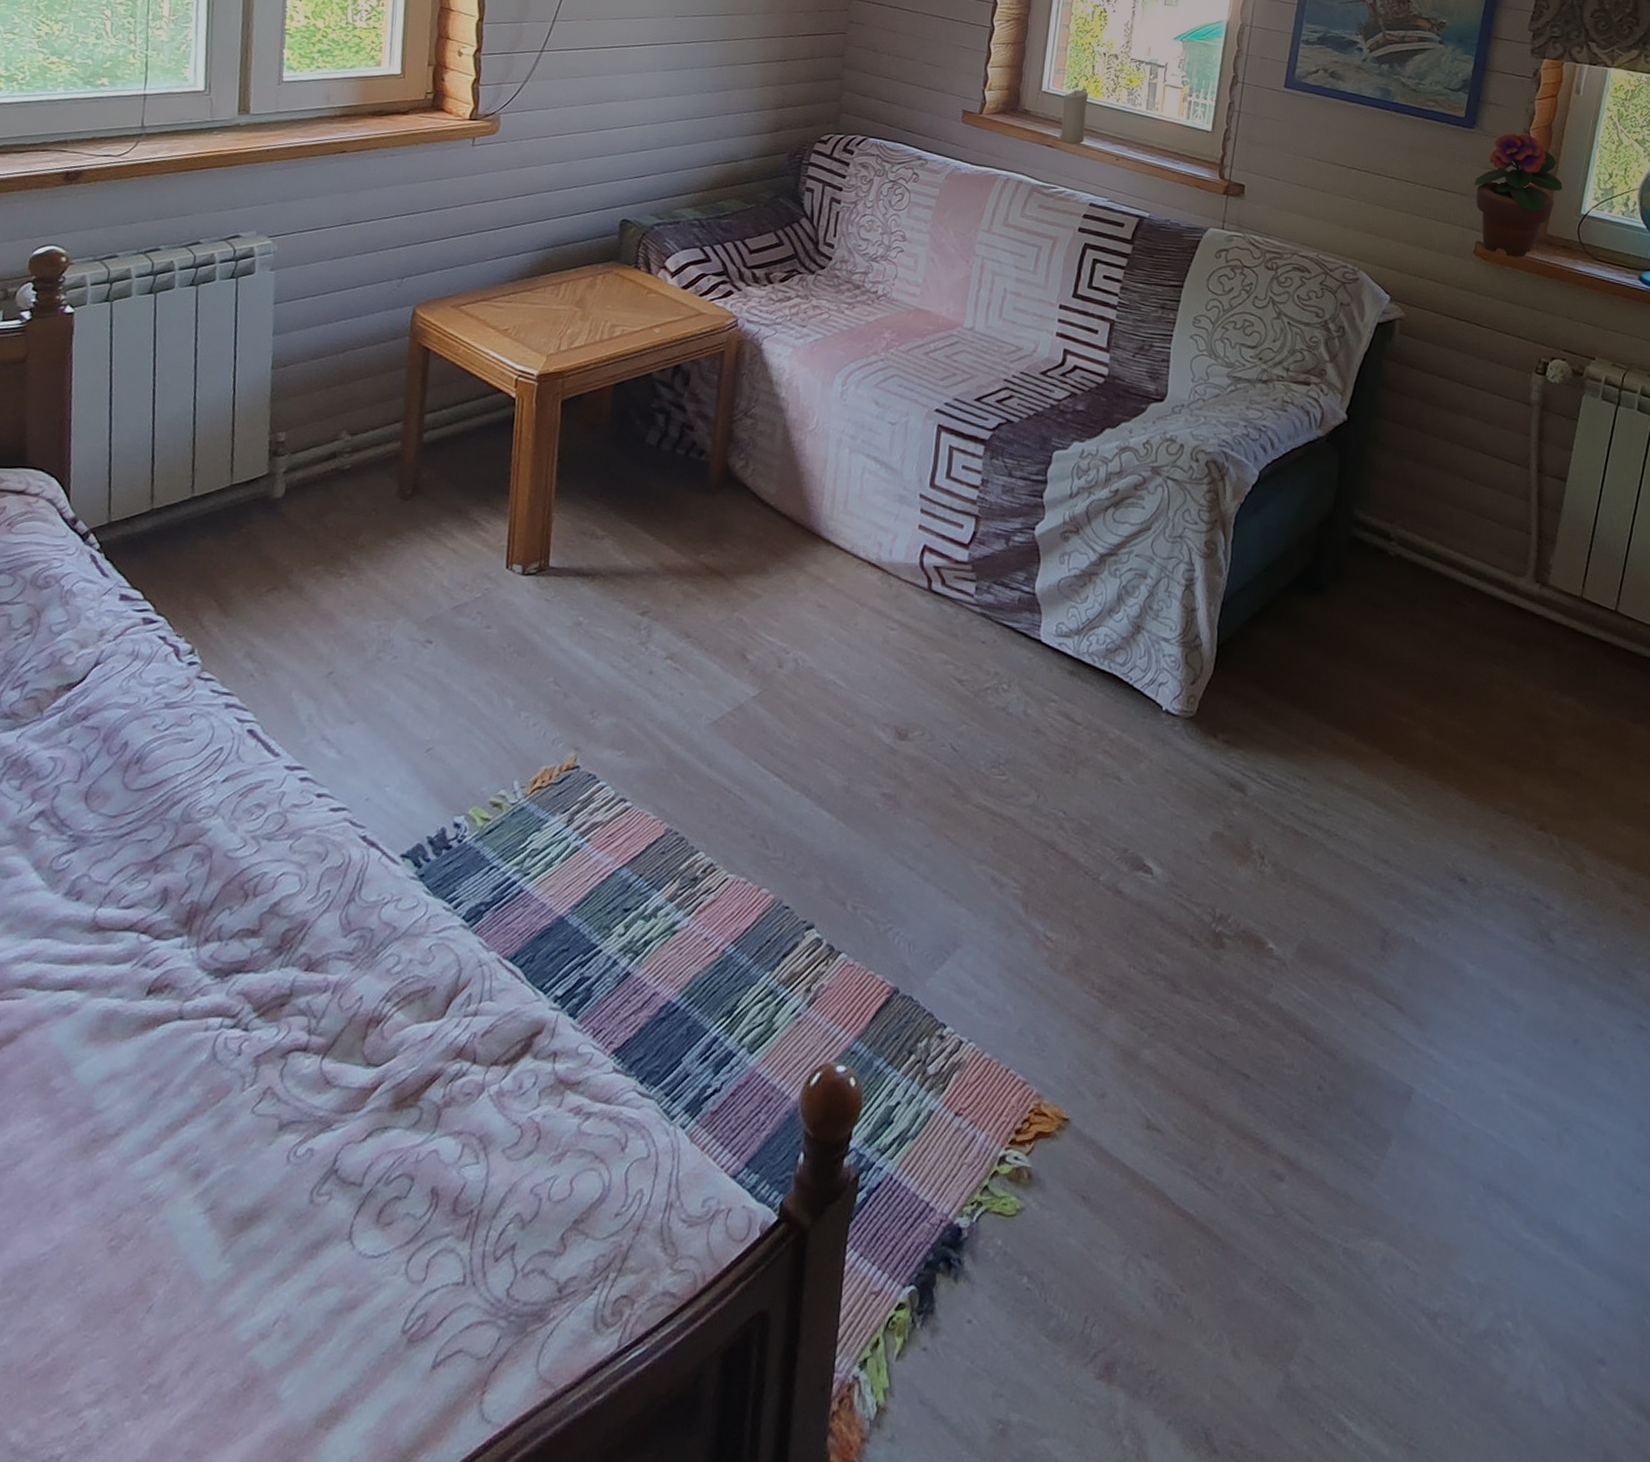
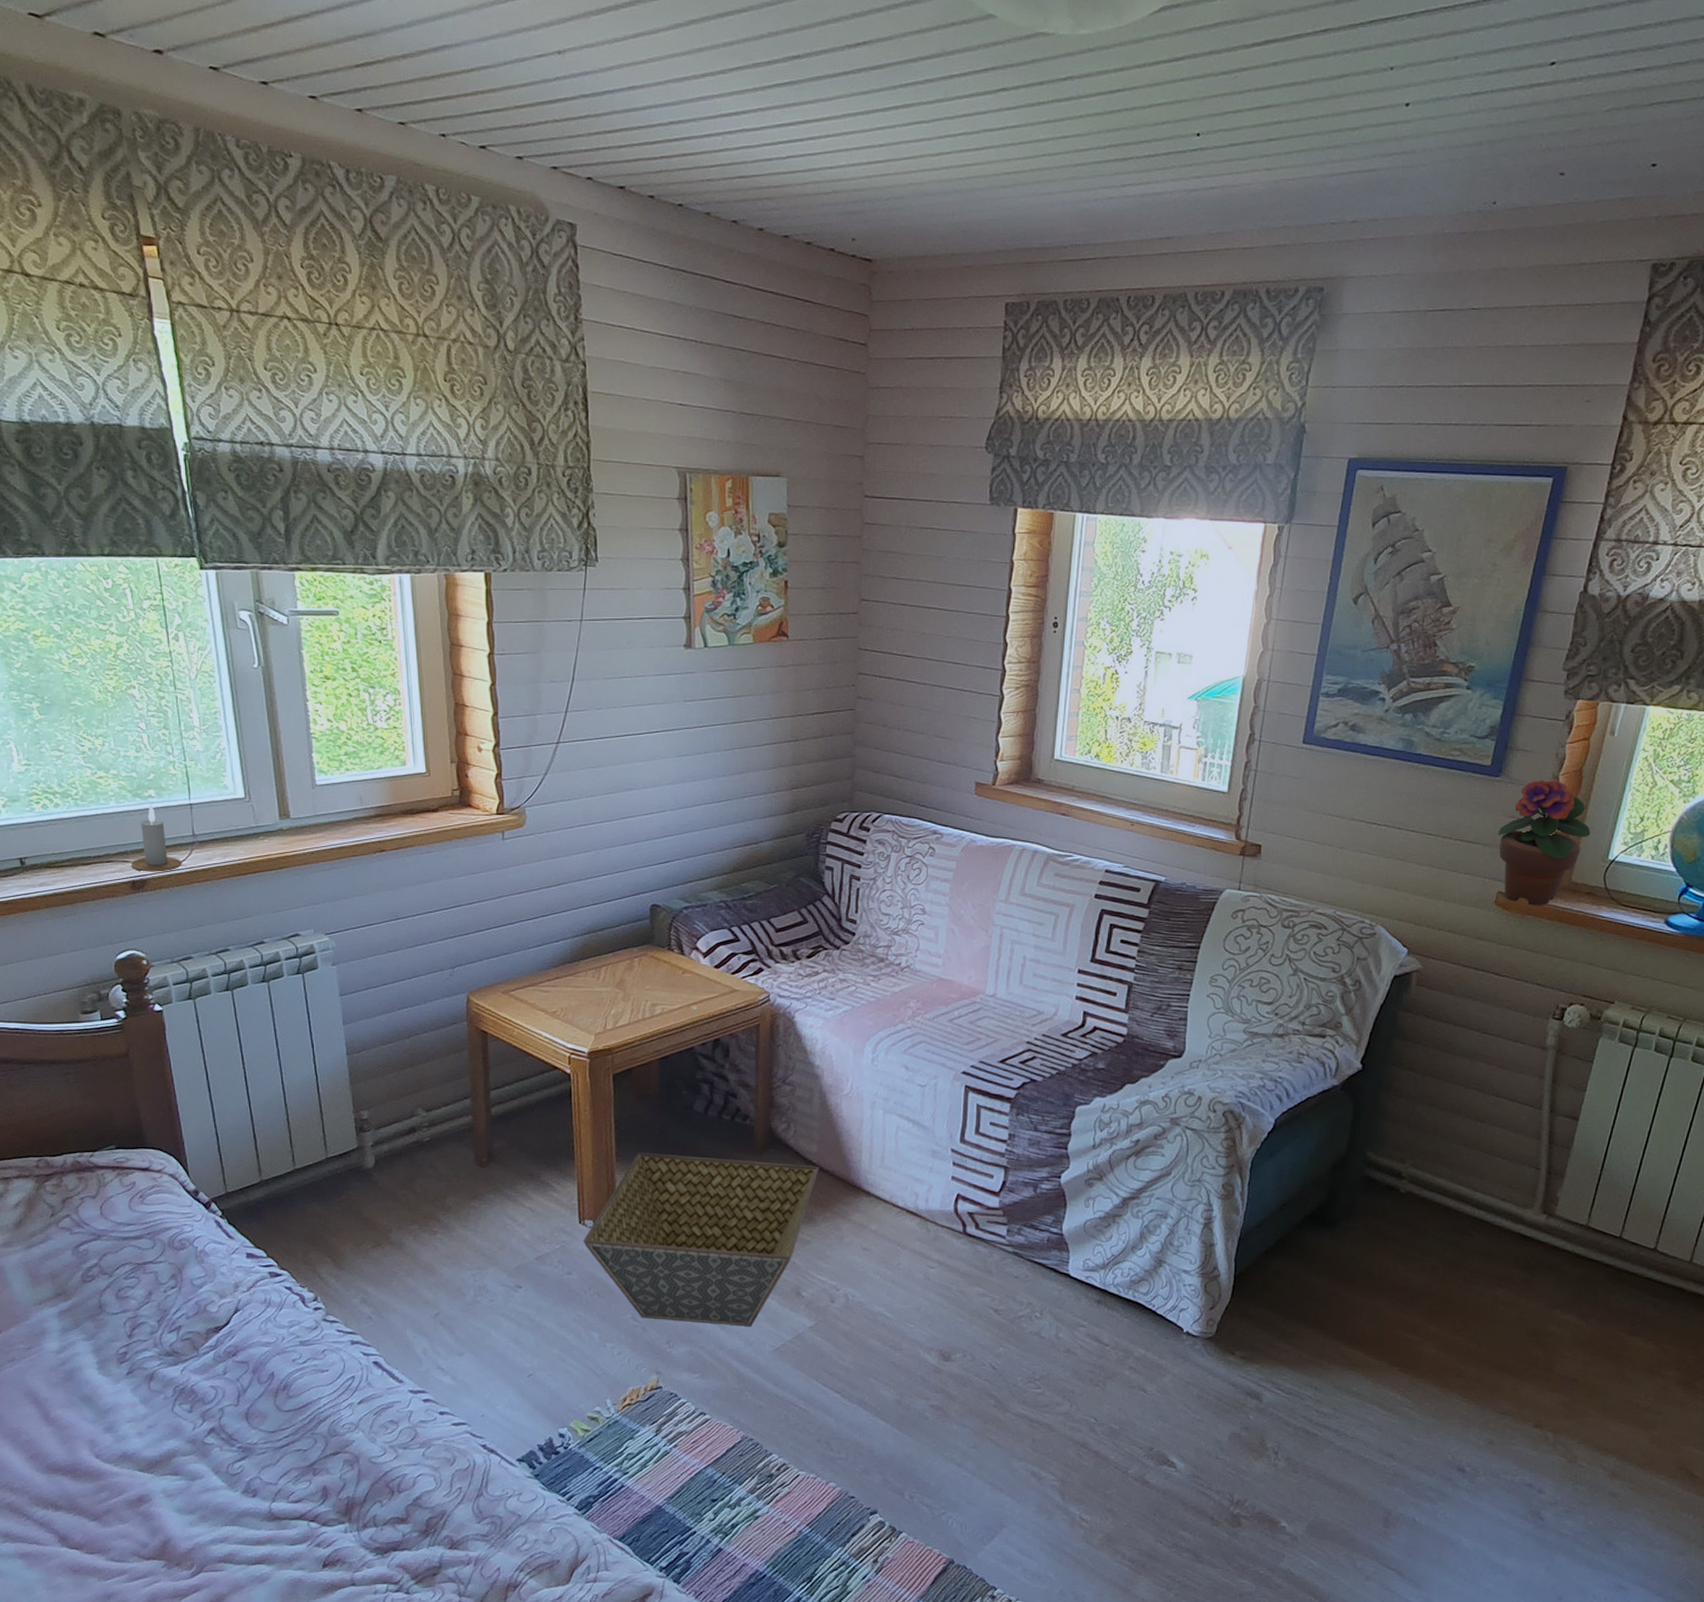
candle: none [68,93,125,164] -> present [131,804,182,872]
basket: none [508,489,776,695] -> present [583,1153,819,1327]
candle: present [1057,90,1088,145] -> none [1071,756,1101,812]

